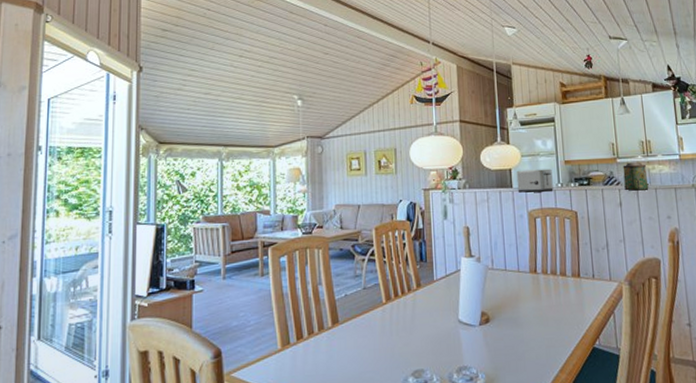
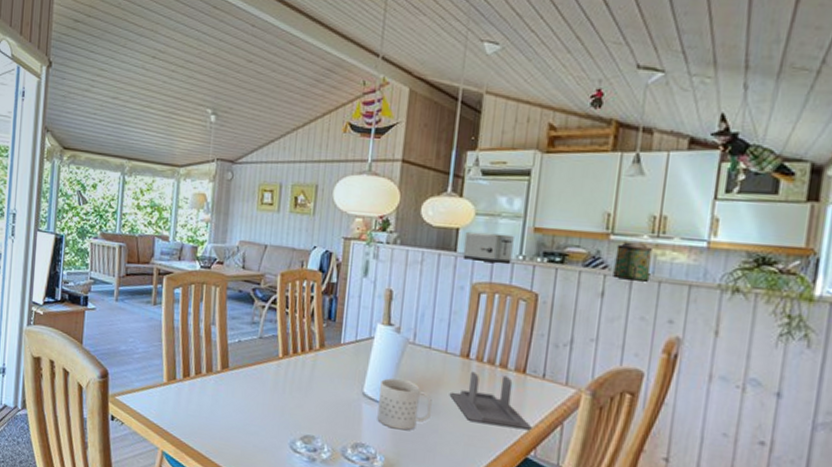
mug: none [471,302,516,347] -> present [377,378,432,431]
napkin holder: none [527,282,593,326] -> present [449,371,532,430]

